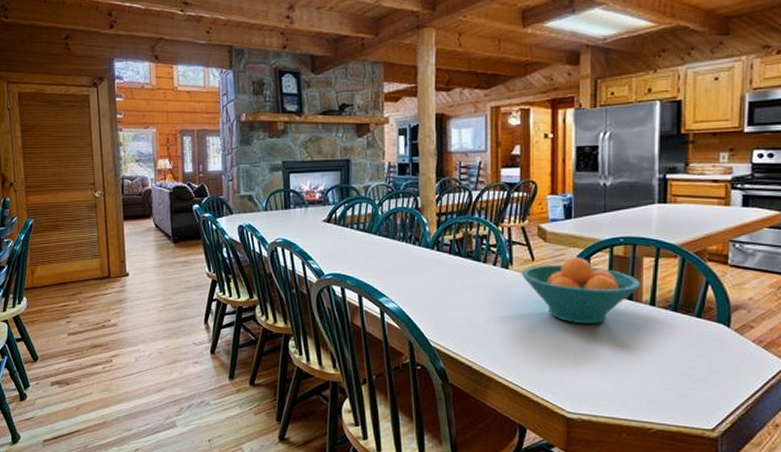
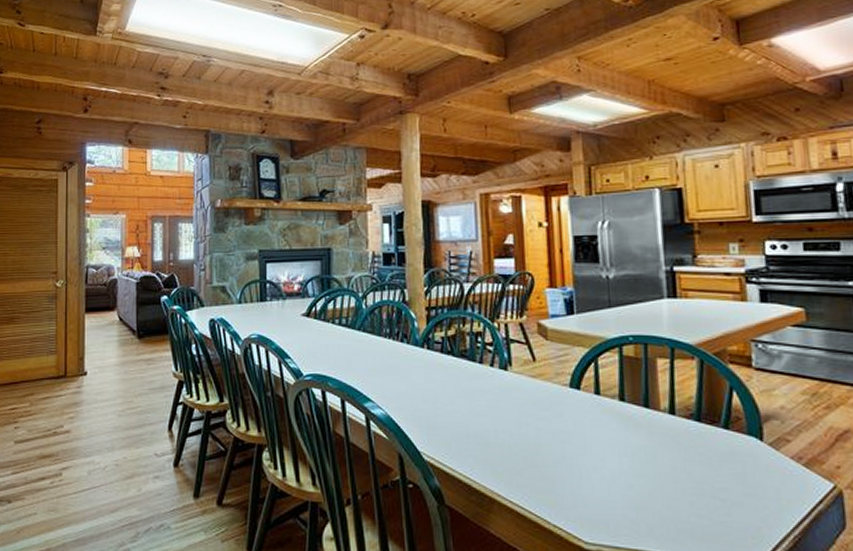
fruit bowl: present [521,257,640,325] -> none [521,357,657,436]

